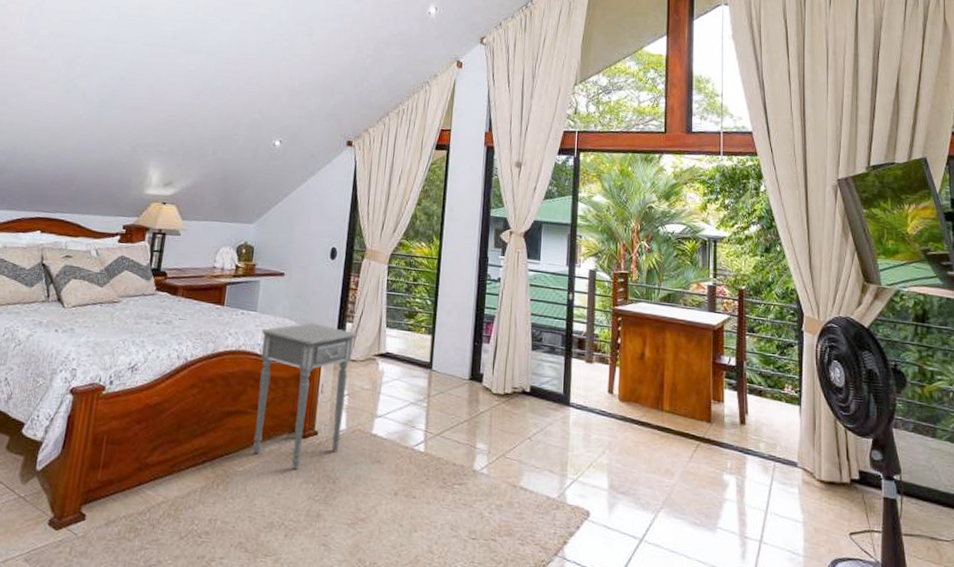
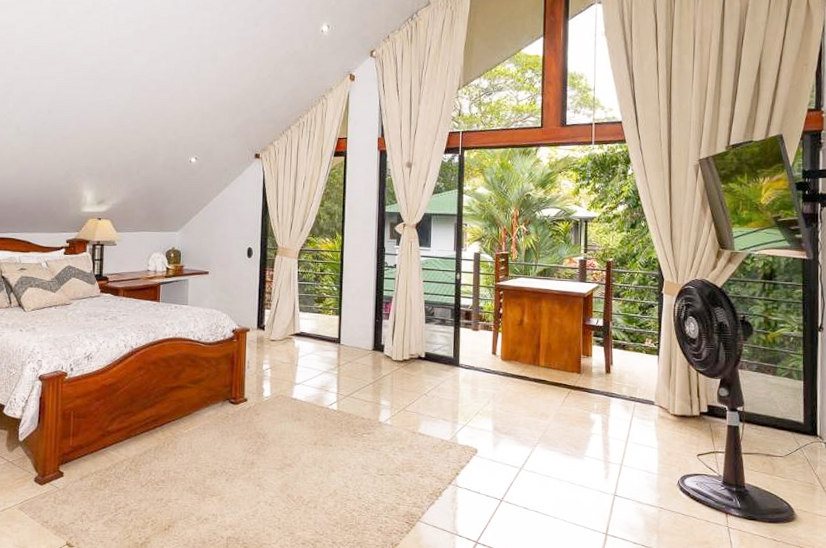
side table: present [253,322,358,469] -> none [193,311,276,429]

